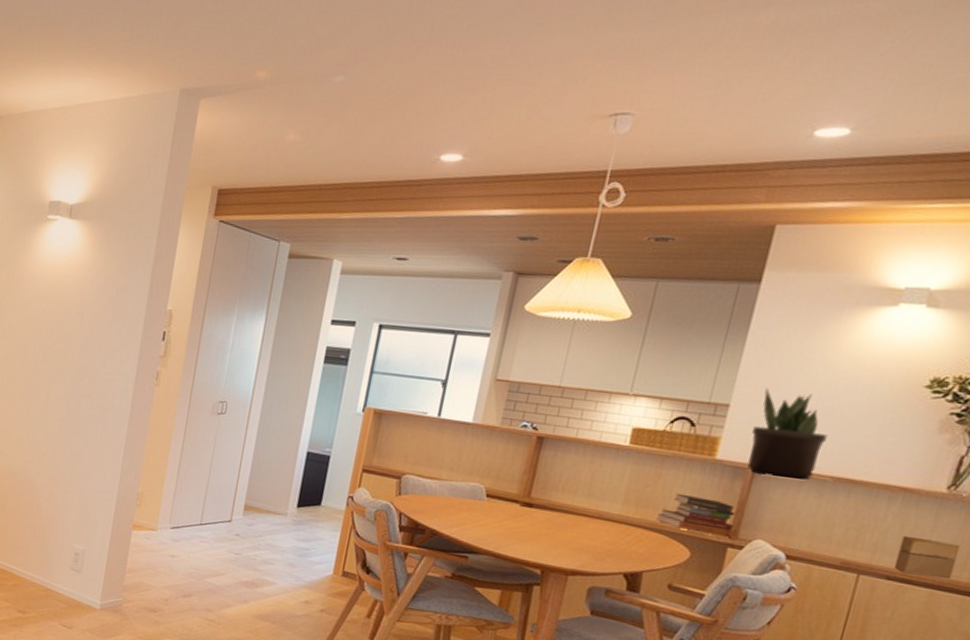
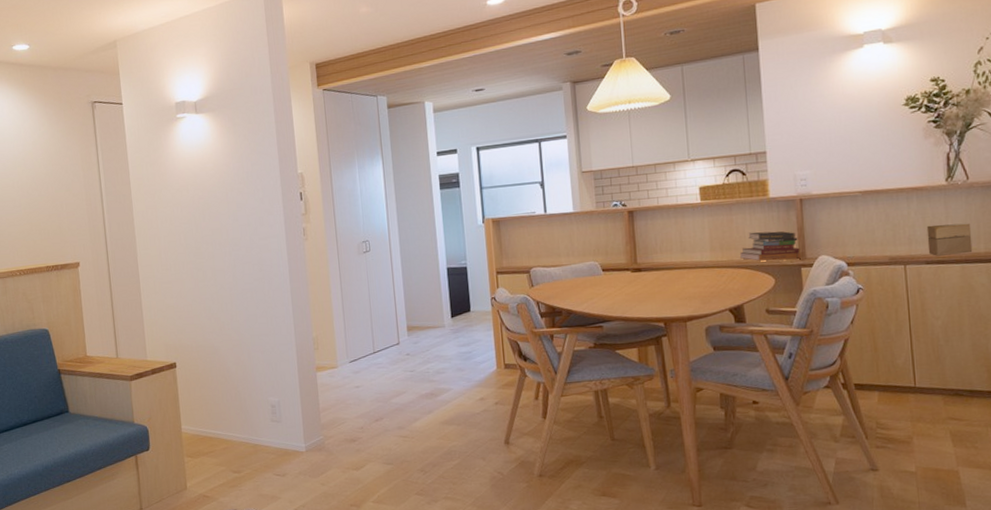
planter: present [747,388,827,480] -> none [789,129,846,202]

